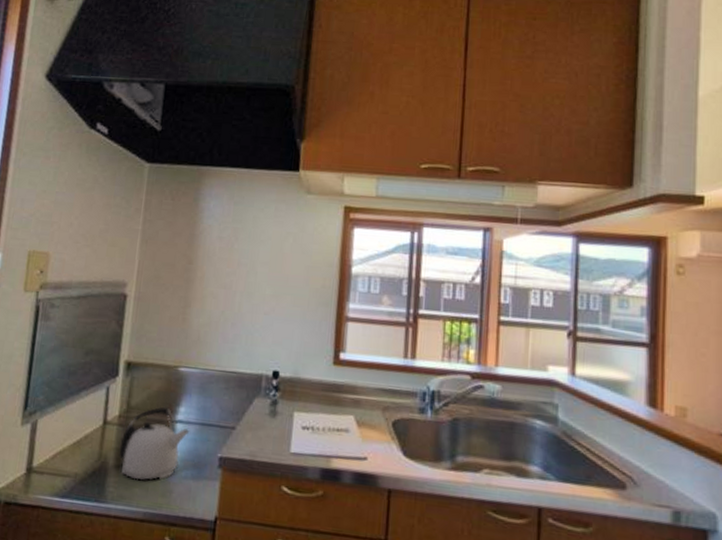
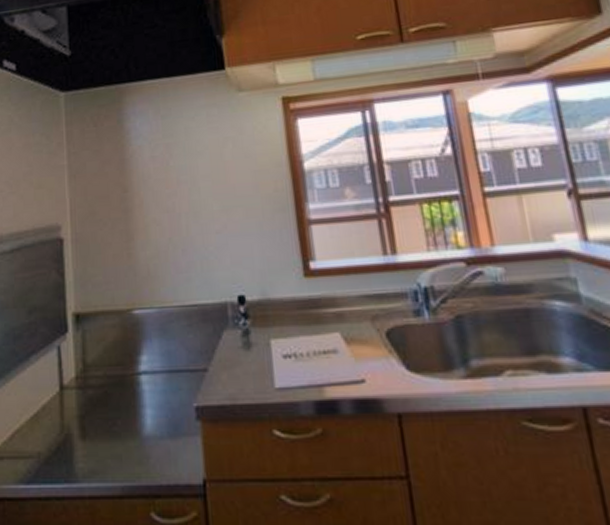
kettle: present [118,406,190,480] -> none [82,358,157,450]

